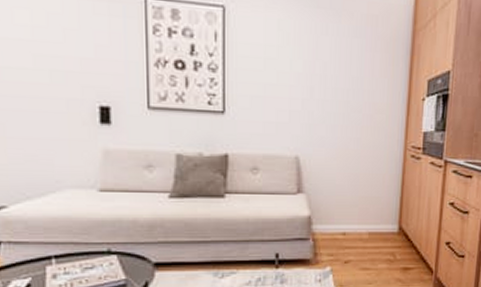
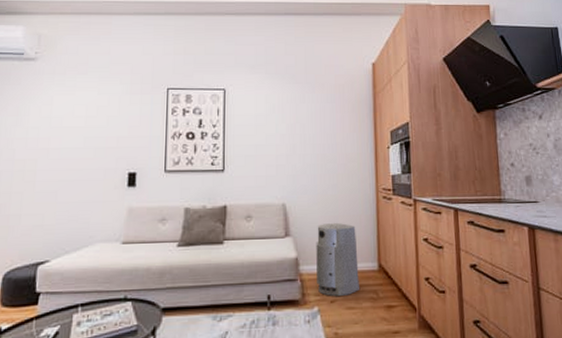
air purifier: none [331,180,378,258] -> present [316,222,361,297]

